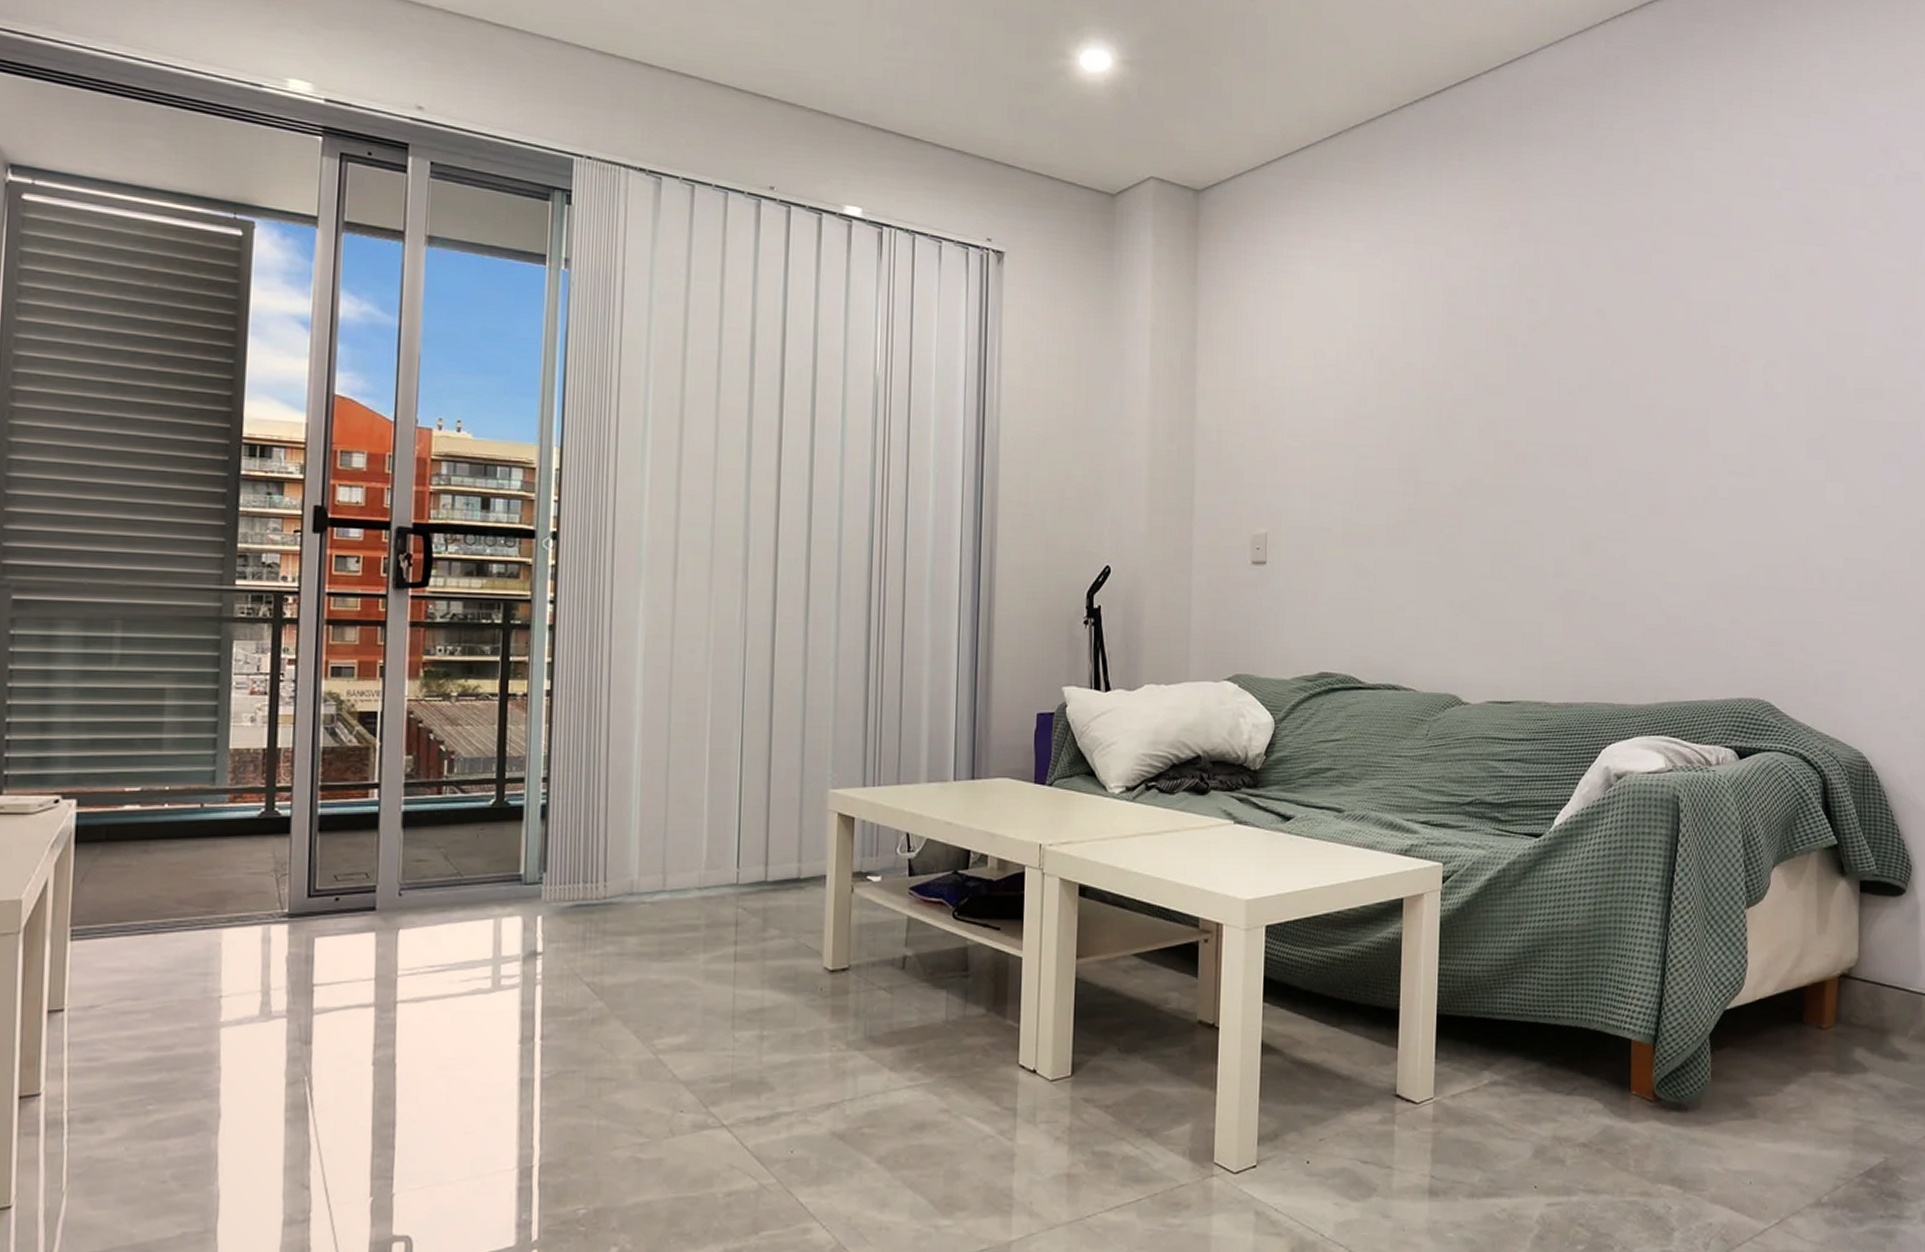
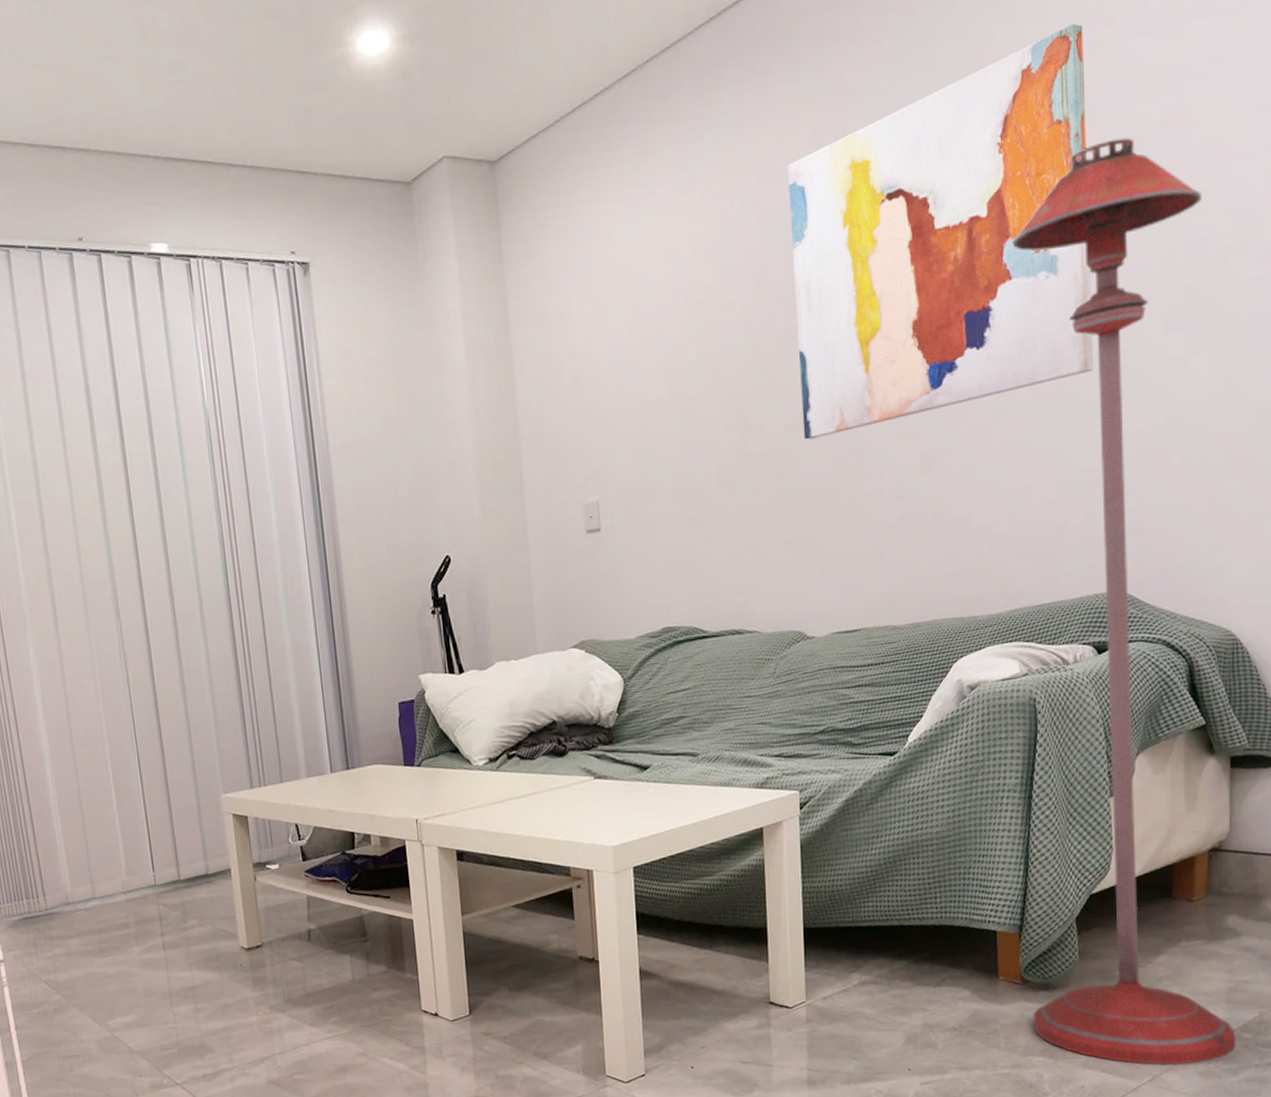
wall art: none [1472,168,1744,506] -> present [788,23,1093,440]
floor lamp: none [1663,275,1862,1209] -> present [1012,137,1236,1065]

